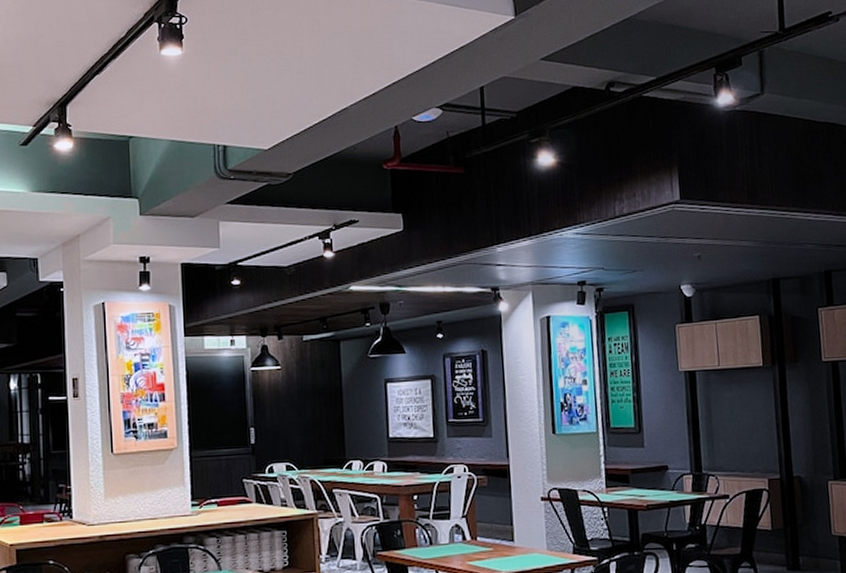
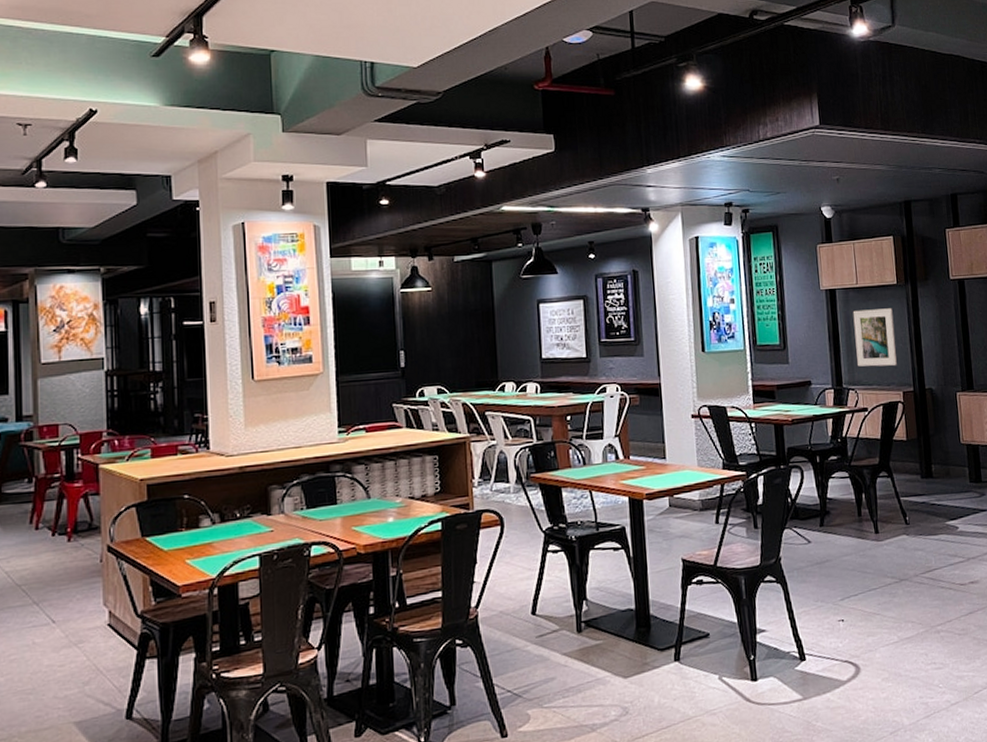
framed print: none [714,391,762,452] -> present [852,308,897,367]

